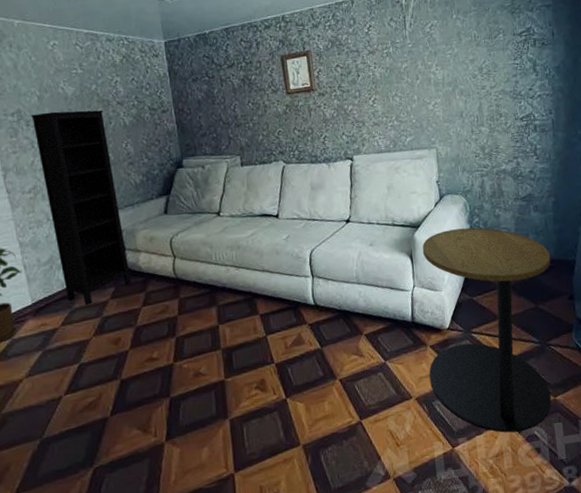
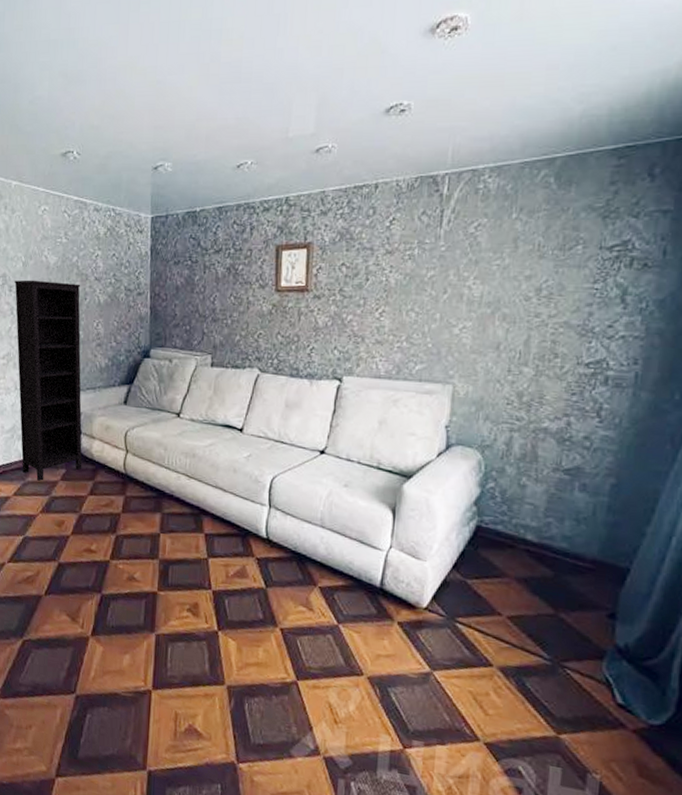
side table: present [422,227,551,433] -> none [389,489,592,762]

